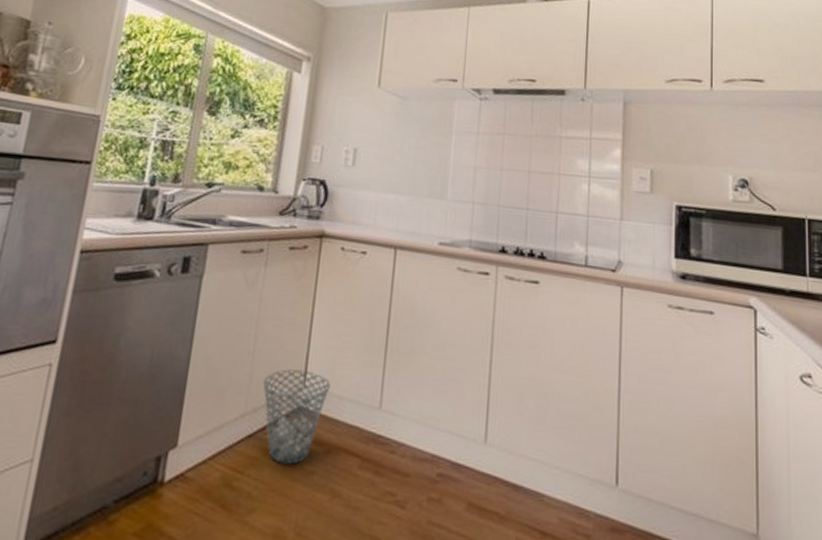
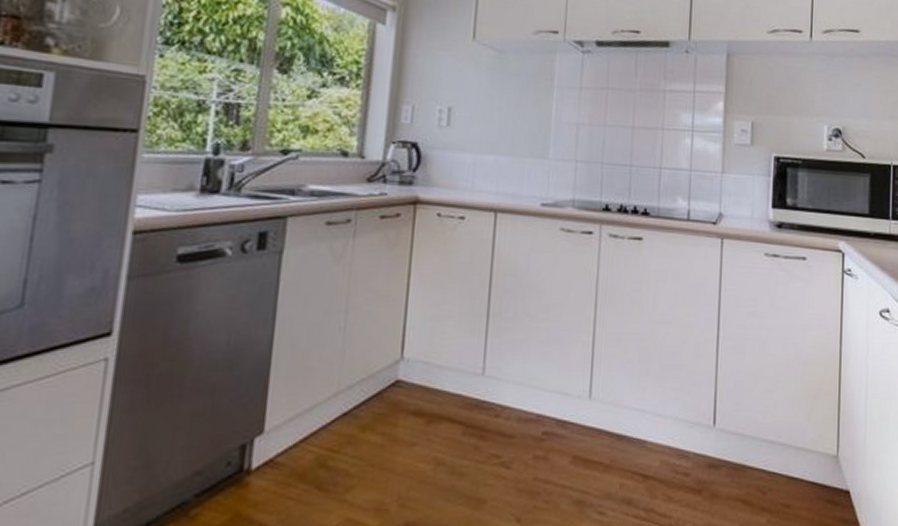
waste basket: present [263,369,331,465] -> none [357,343,431,439]

